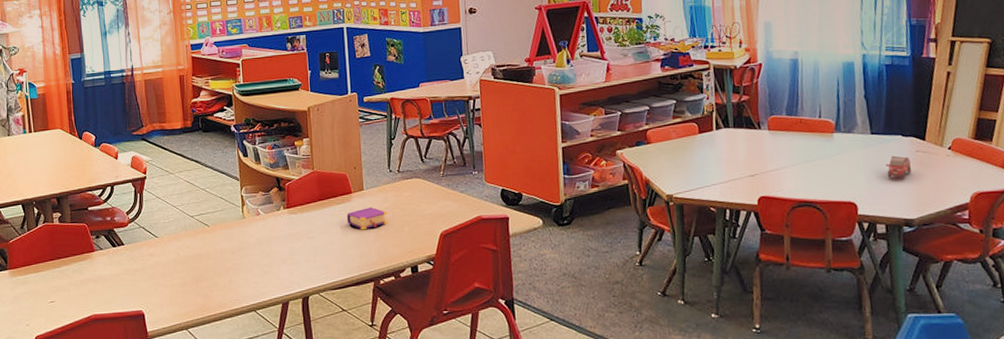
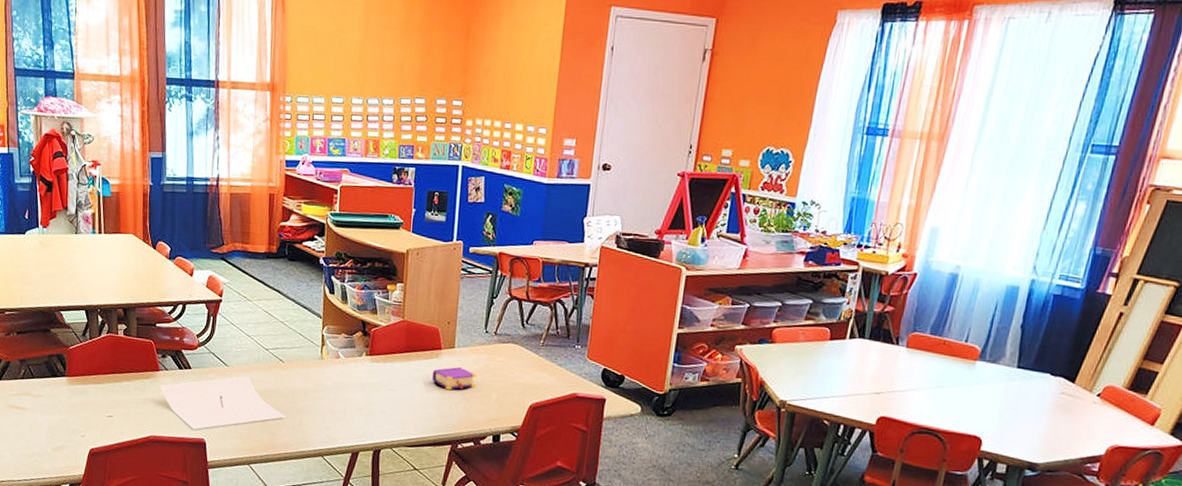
paper sheet: none [97,244,217,304] -> present [160,375,287,430]
toy car: present [886,155,911,178] -> none [1023,394,1053,420]

